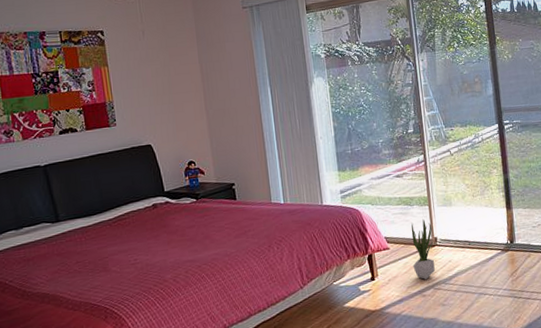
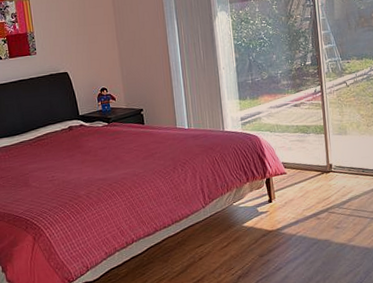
potted plant: present [411,219,435,279] -> none [307,146,330,203]

